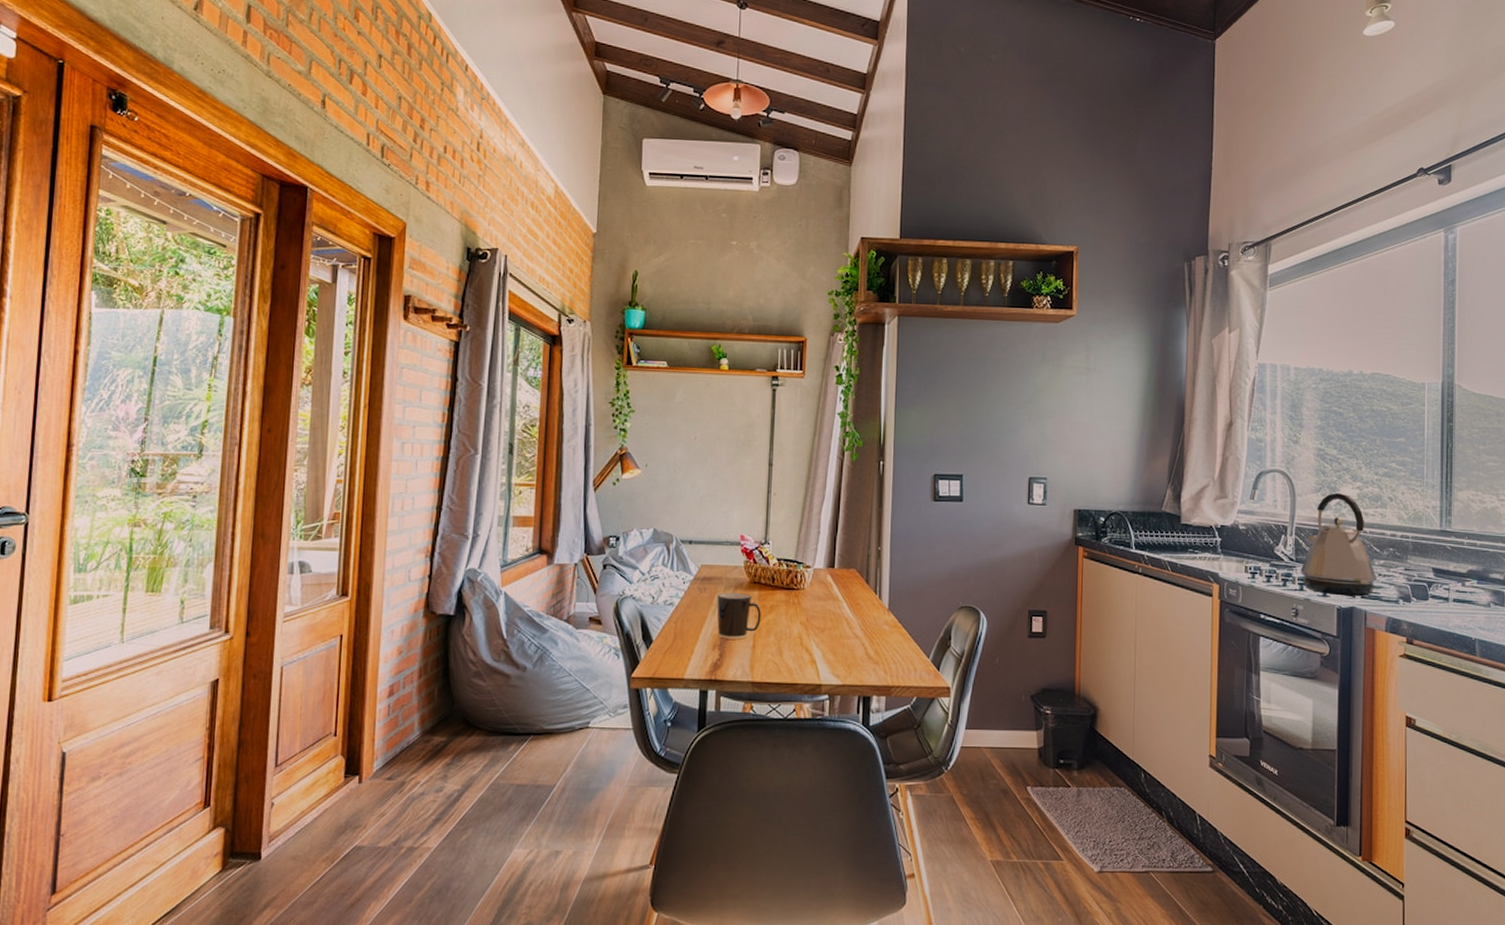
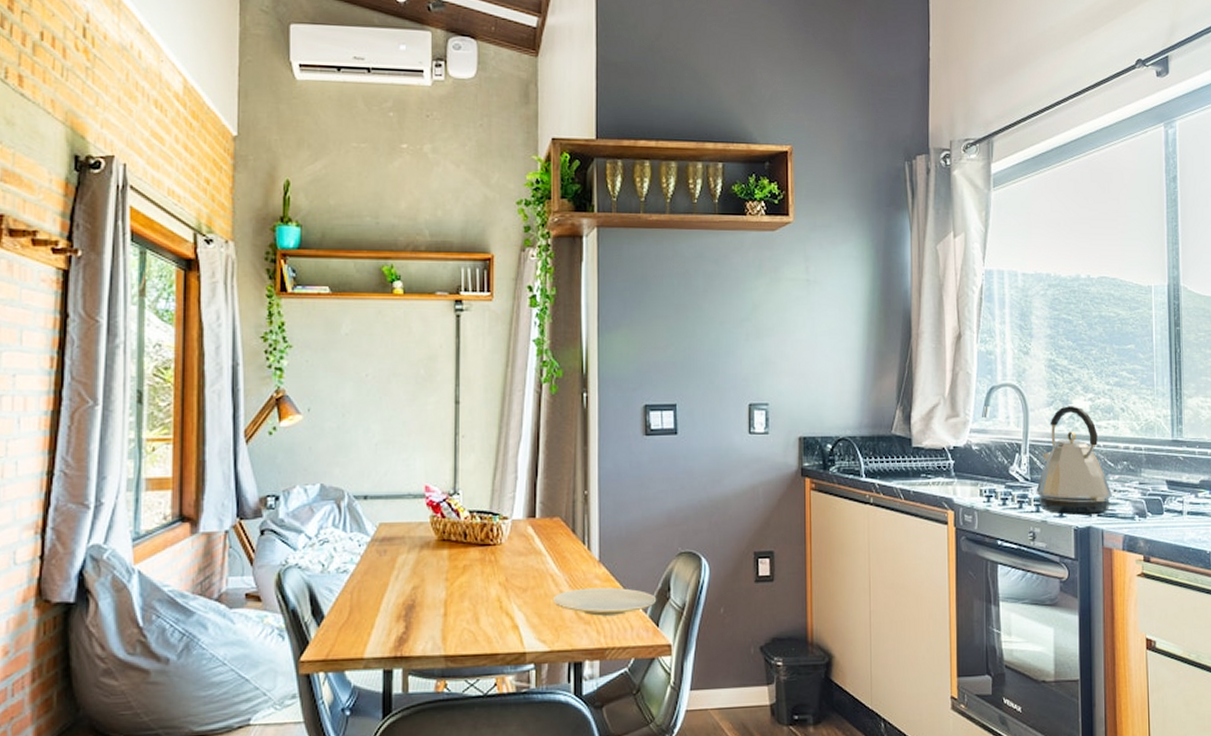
mug: present [717,593,761,640] -> none [400,553,452,608]
plate: none [846,632,939,658] -> present [552,587,657,616]

